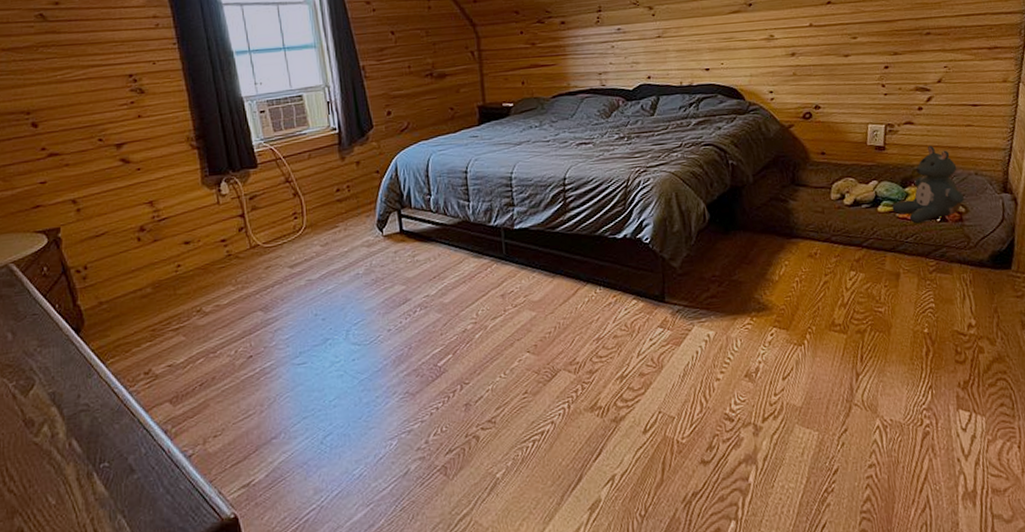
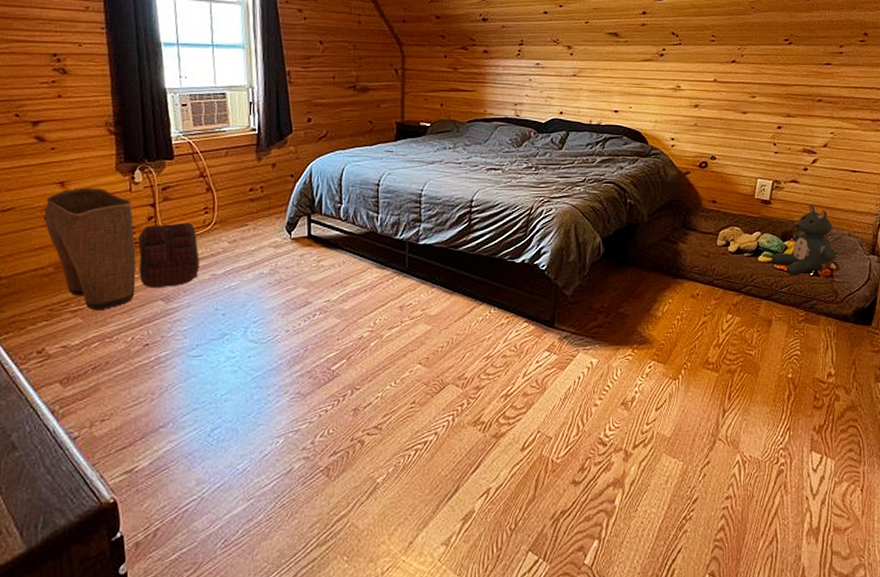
laundry basket: none [136,204,234,327] -> present [44,188,136,311]
backpack: none [231,230,294,300] -> present [138,222,199,289]

